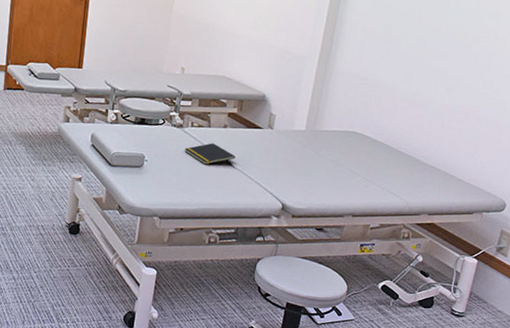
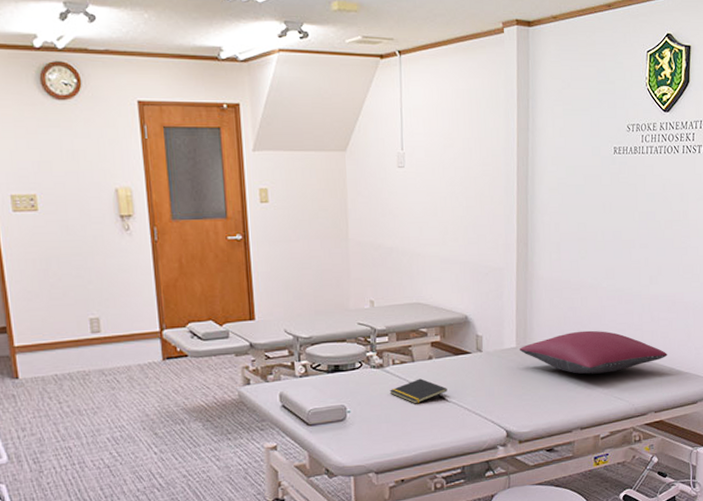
pillow: none [308,125,451,170] -> present [520,330,667,375]

